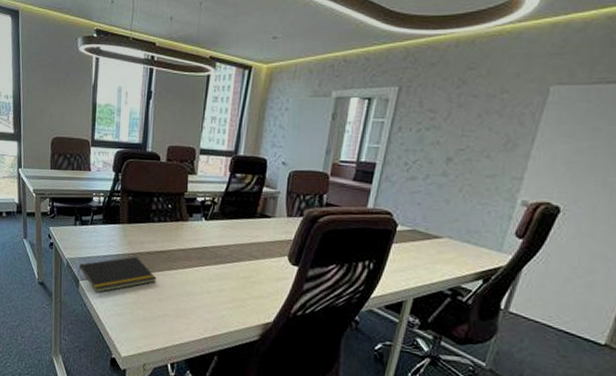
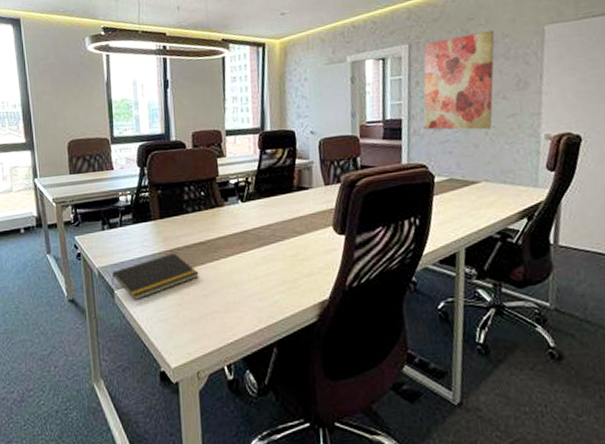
wall art: none [397,83,494,187] -> present [423,29,495,130]

